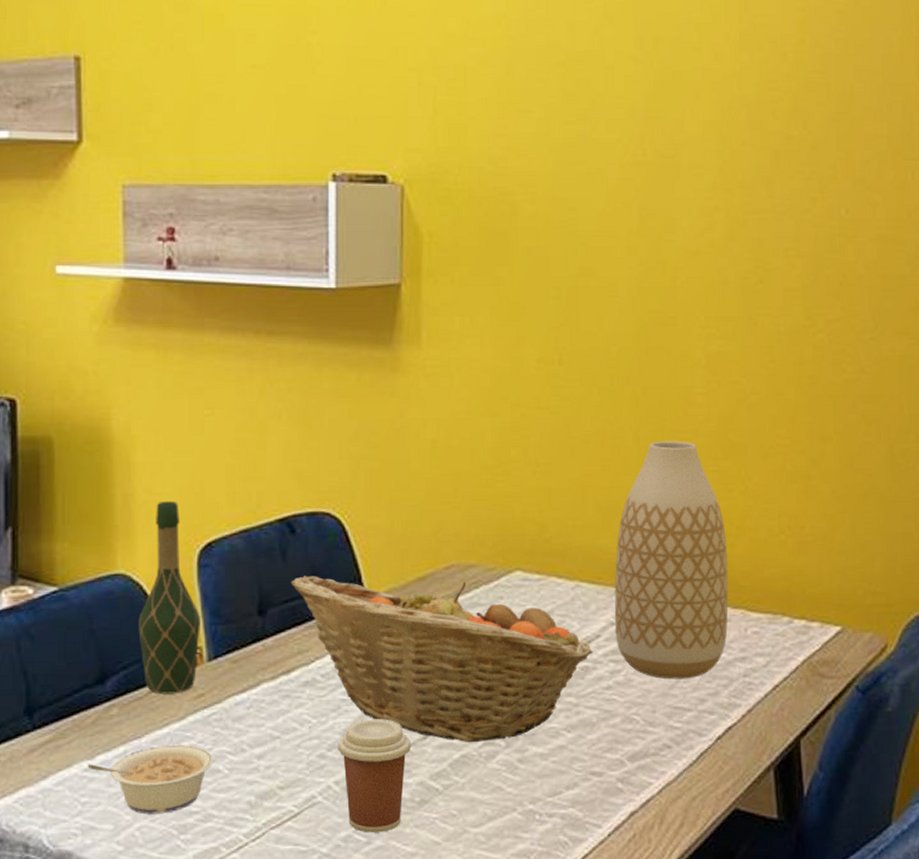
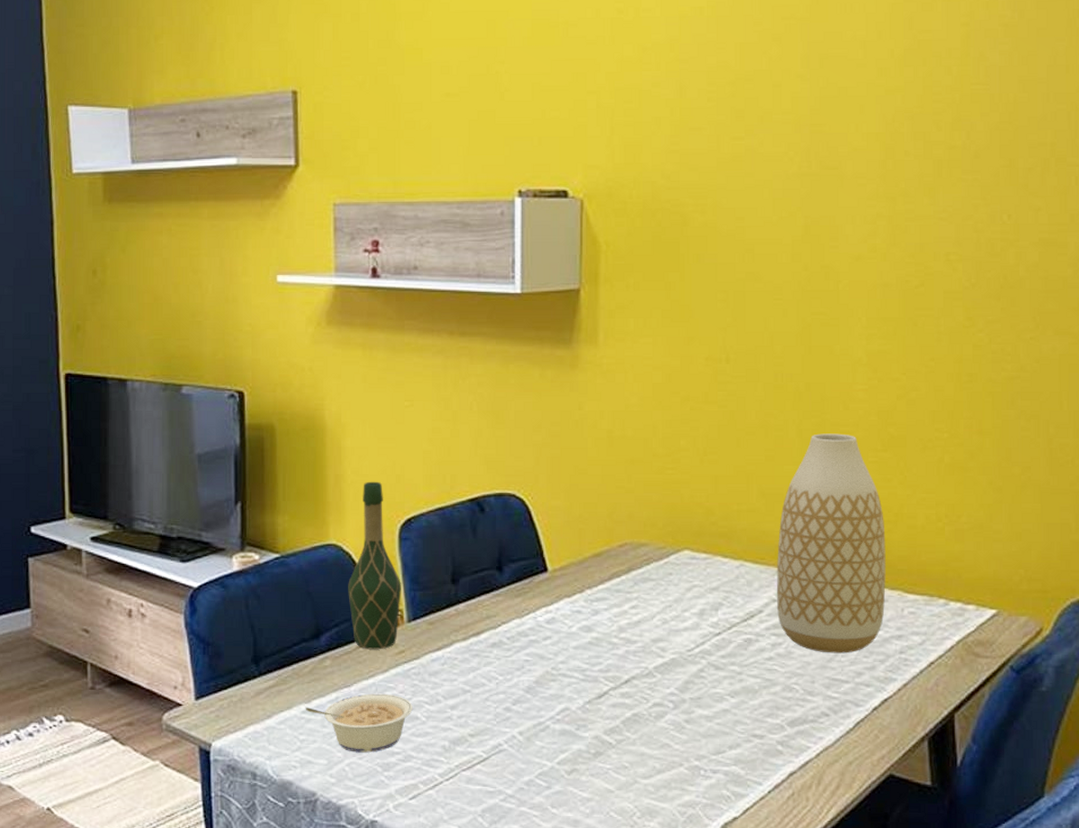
fruit basket: present [290,576,593,743] -> none [480,550,756,704]
coffee cup: present [338,718,411,833] -> none [521,678,587,779]

